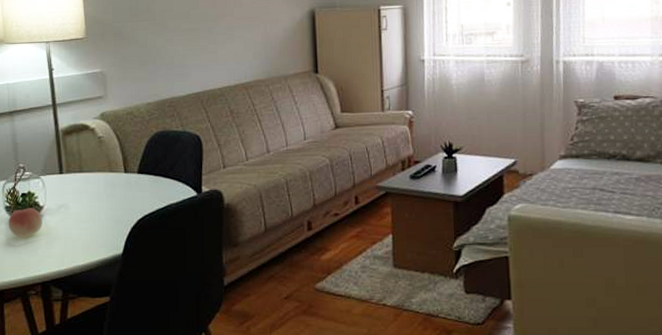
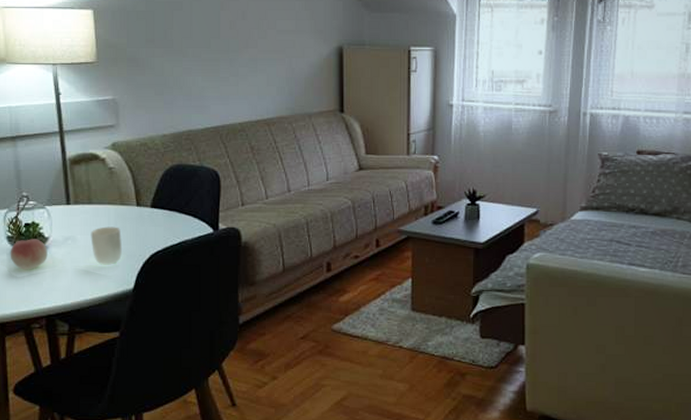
cup: none [82,193,112,231] -> present [90,226,123,265]

